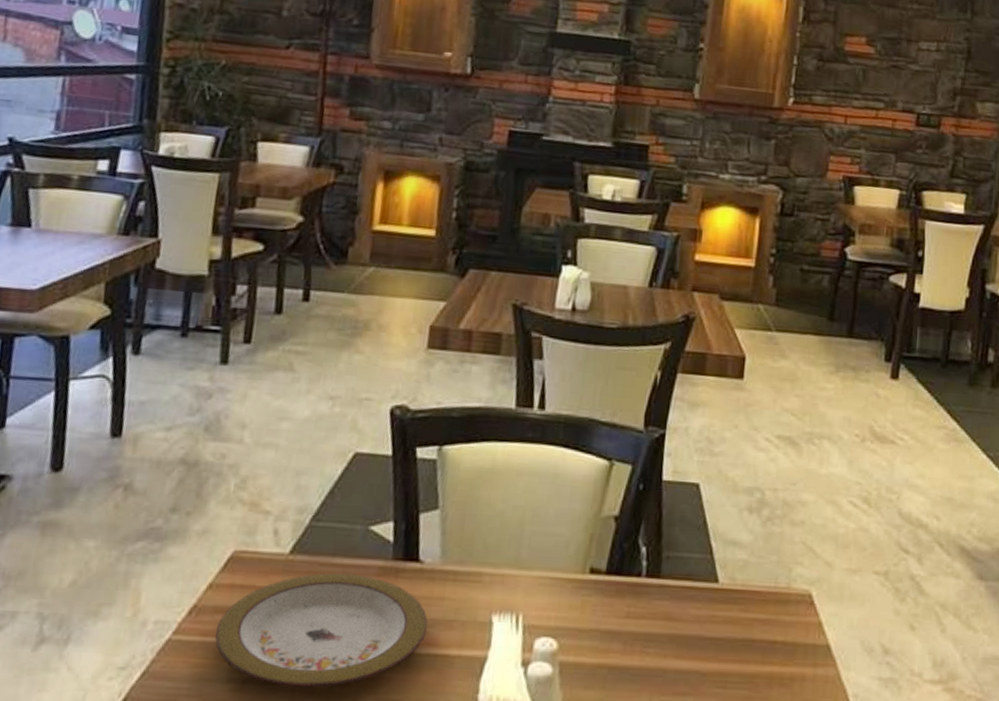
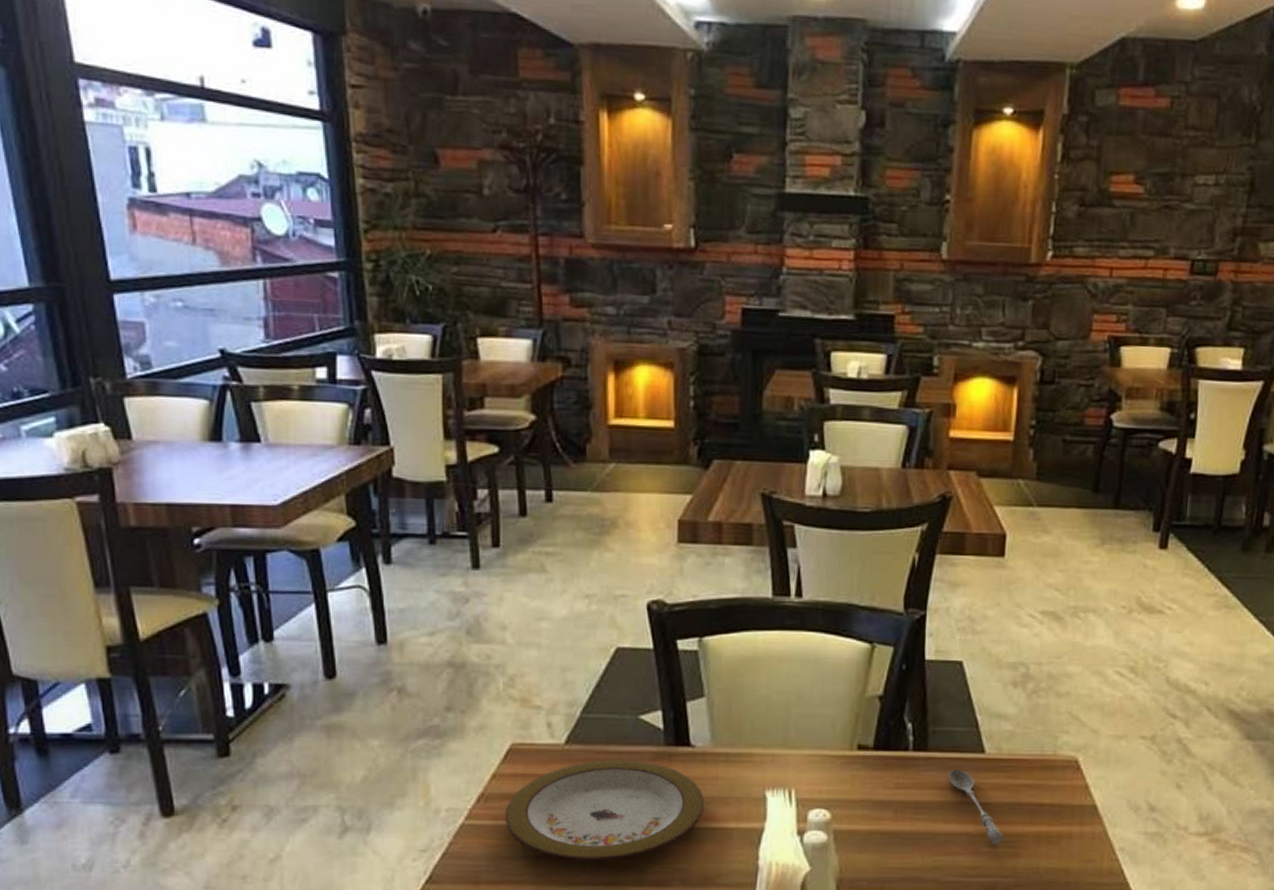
soupspoon: none [681,598,735,686] -> present [949,768,1004,845]

